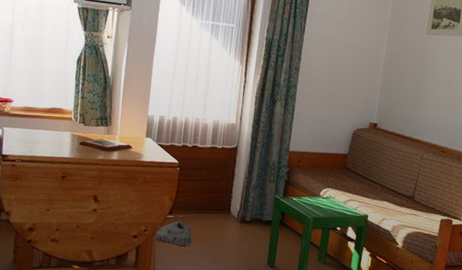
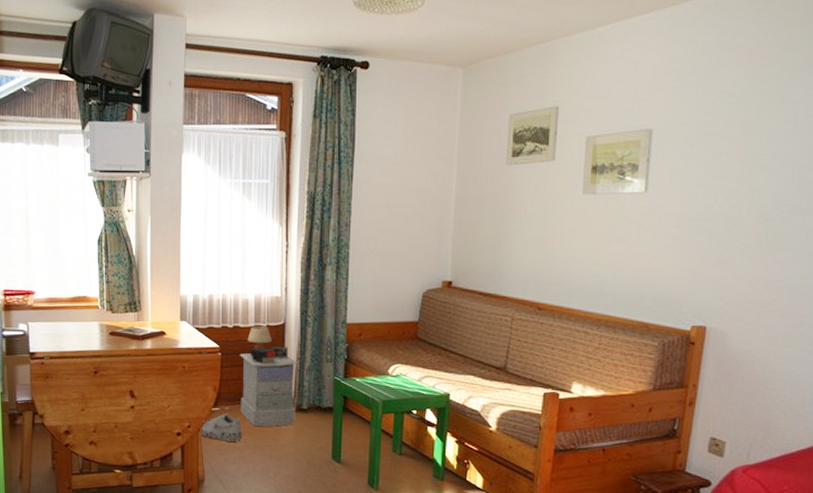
nightstand: none [192,147,246,235] -> present [240,326,299,427]

